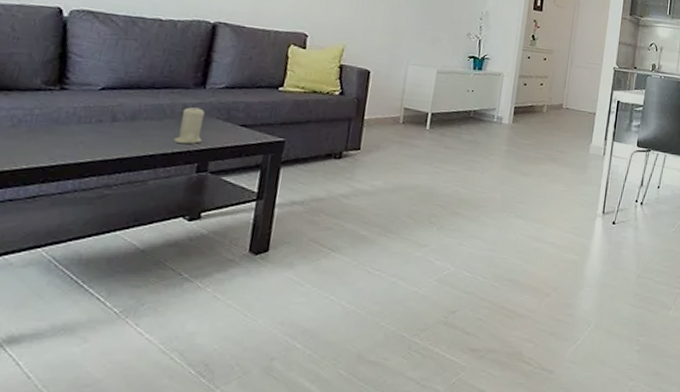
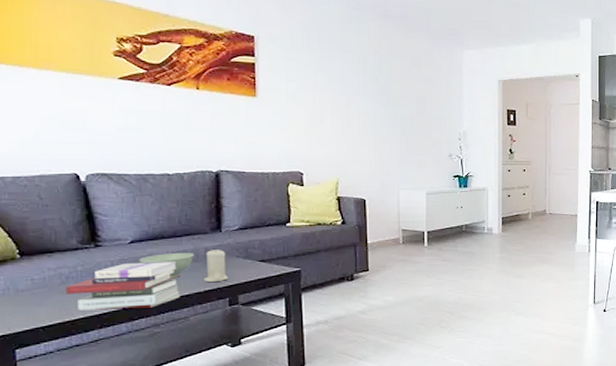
books: none [13,111,147,165] -> present [66,261,181,311]
bowl: none [105,105,171,135] -> present [139,253,195,279]

